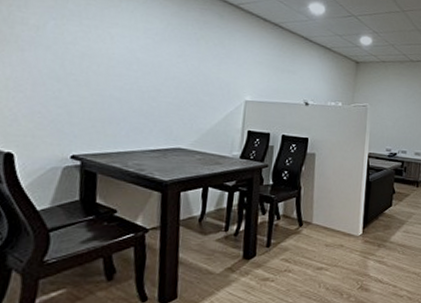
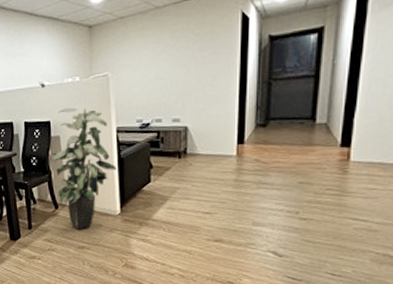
indoor plant: none [301,128,365,248] -> present [51,107,118,229]

